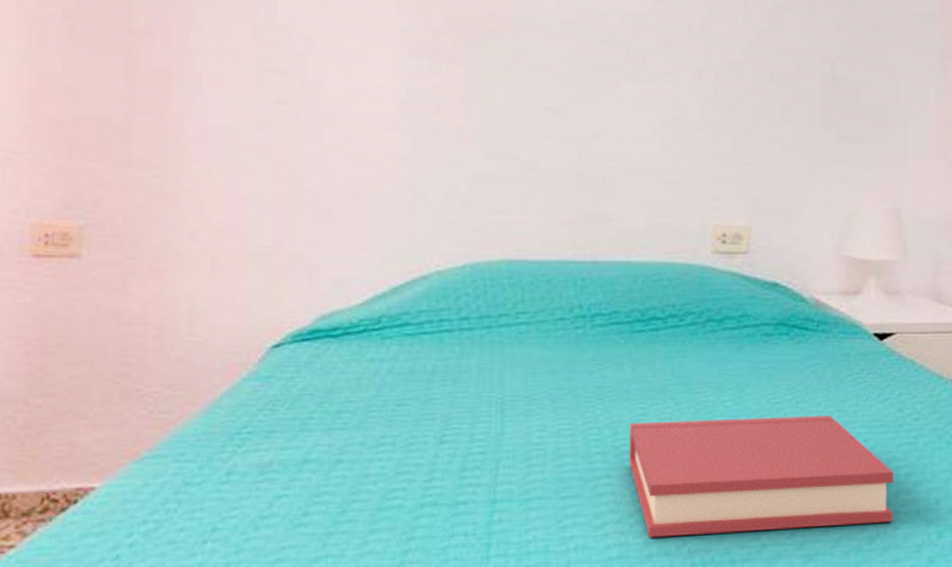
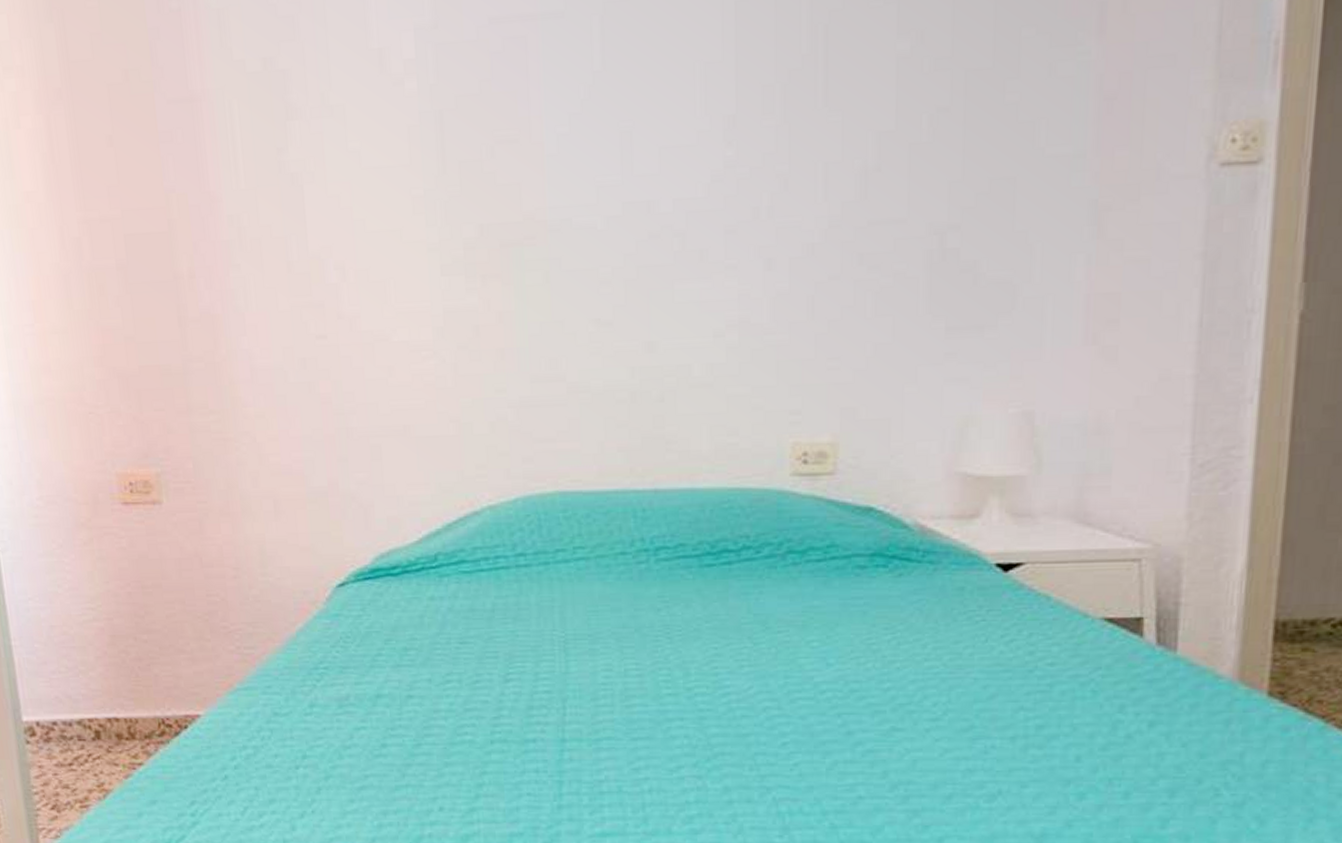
hardback book: present [629,416,894,538] -> none [703,658,1021,784]

